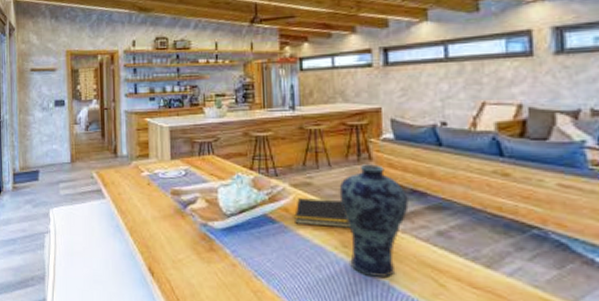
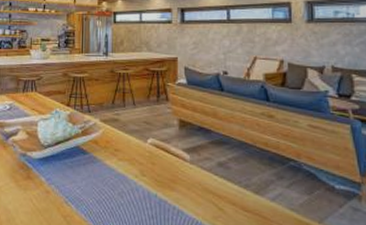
notepad: present [294,198,350,228] -> none [103,132,149,159]
vase: present [339,164,409,277] -> none [141,104,196,203]

